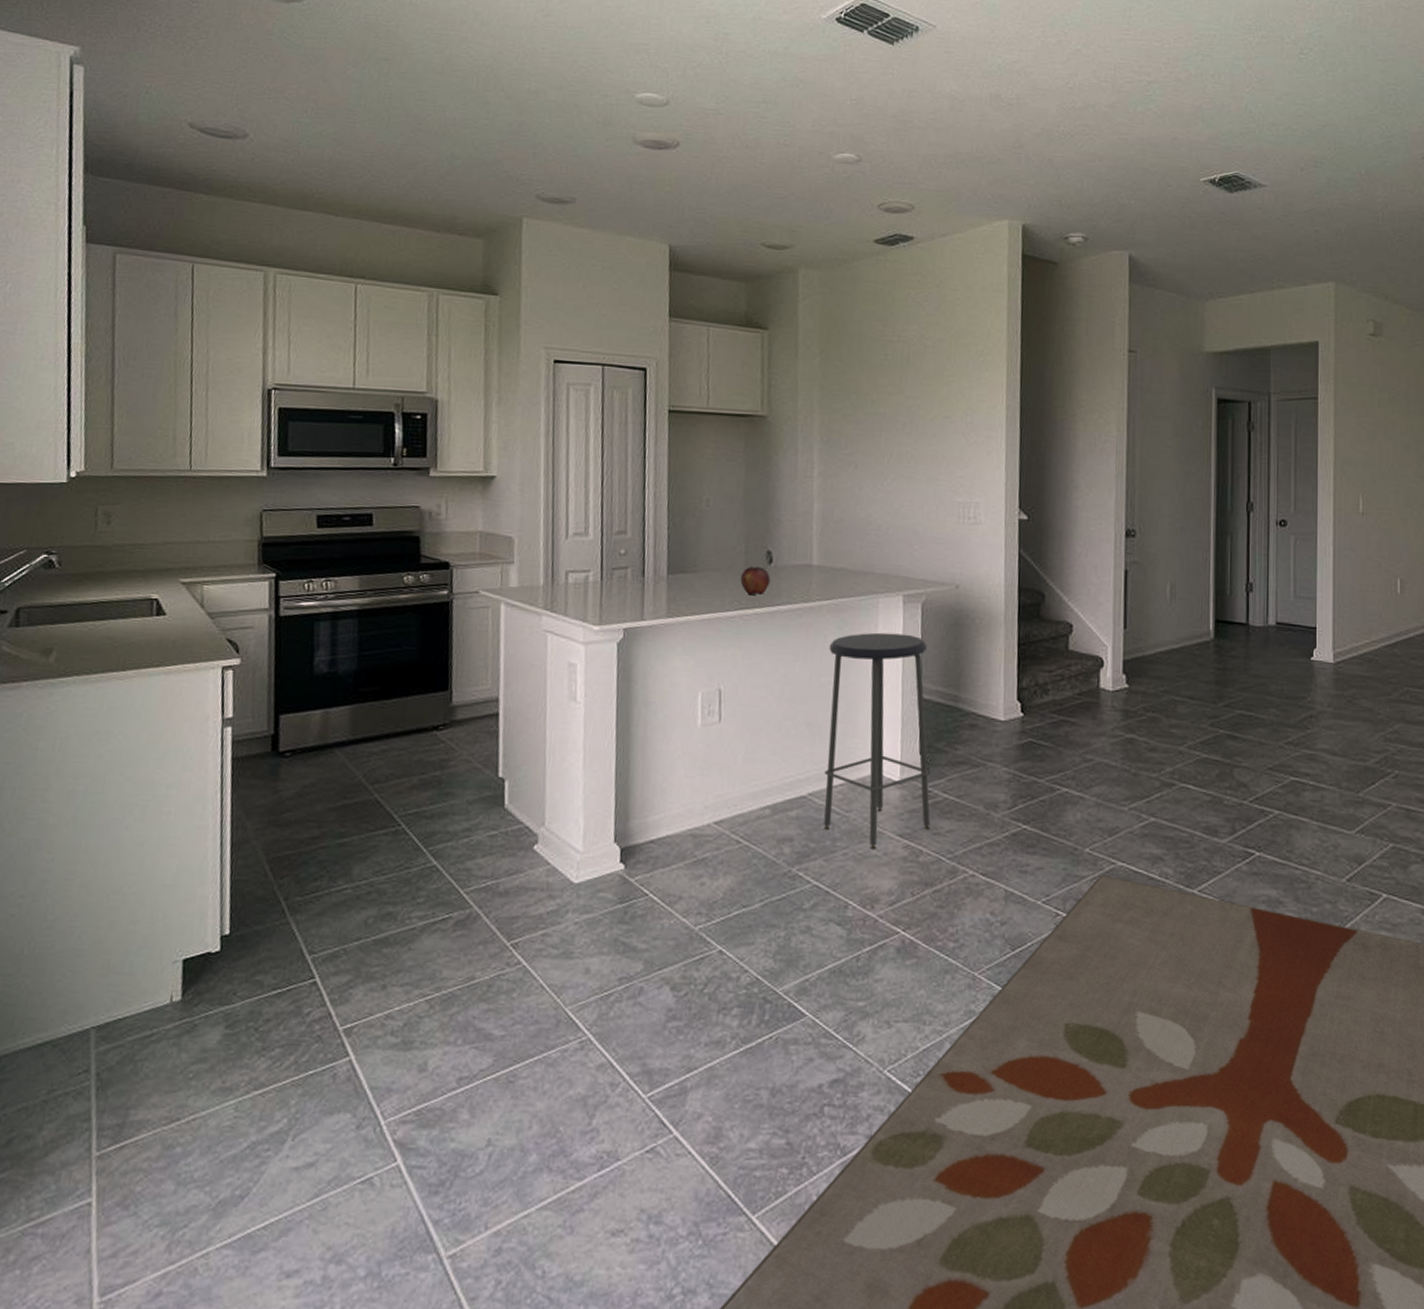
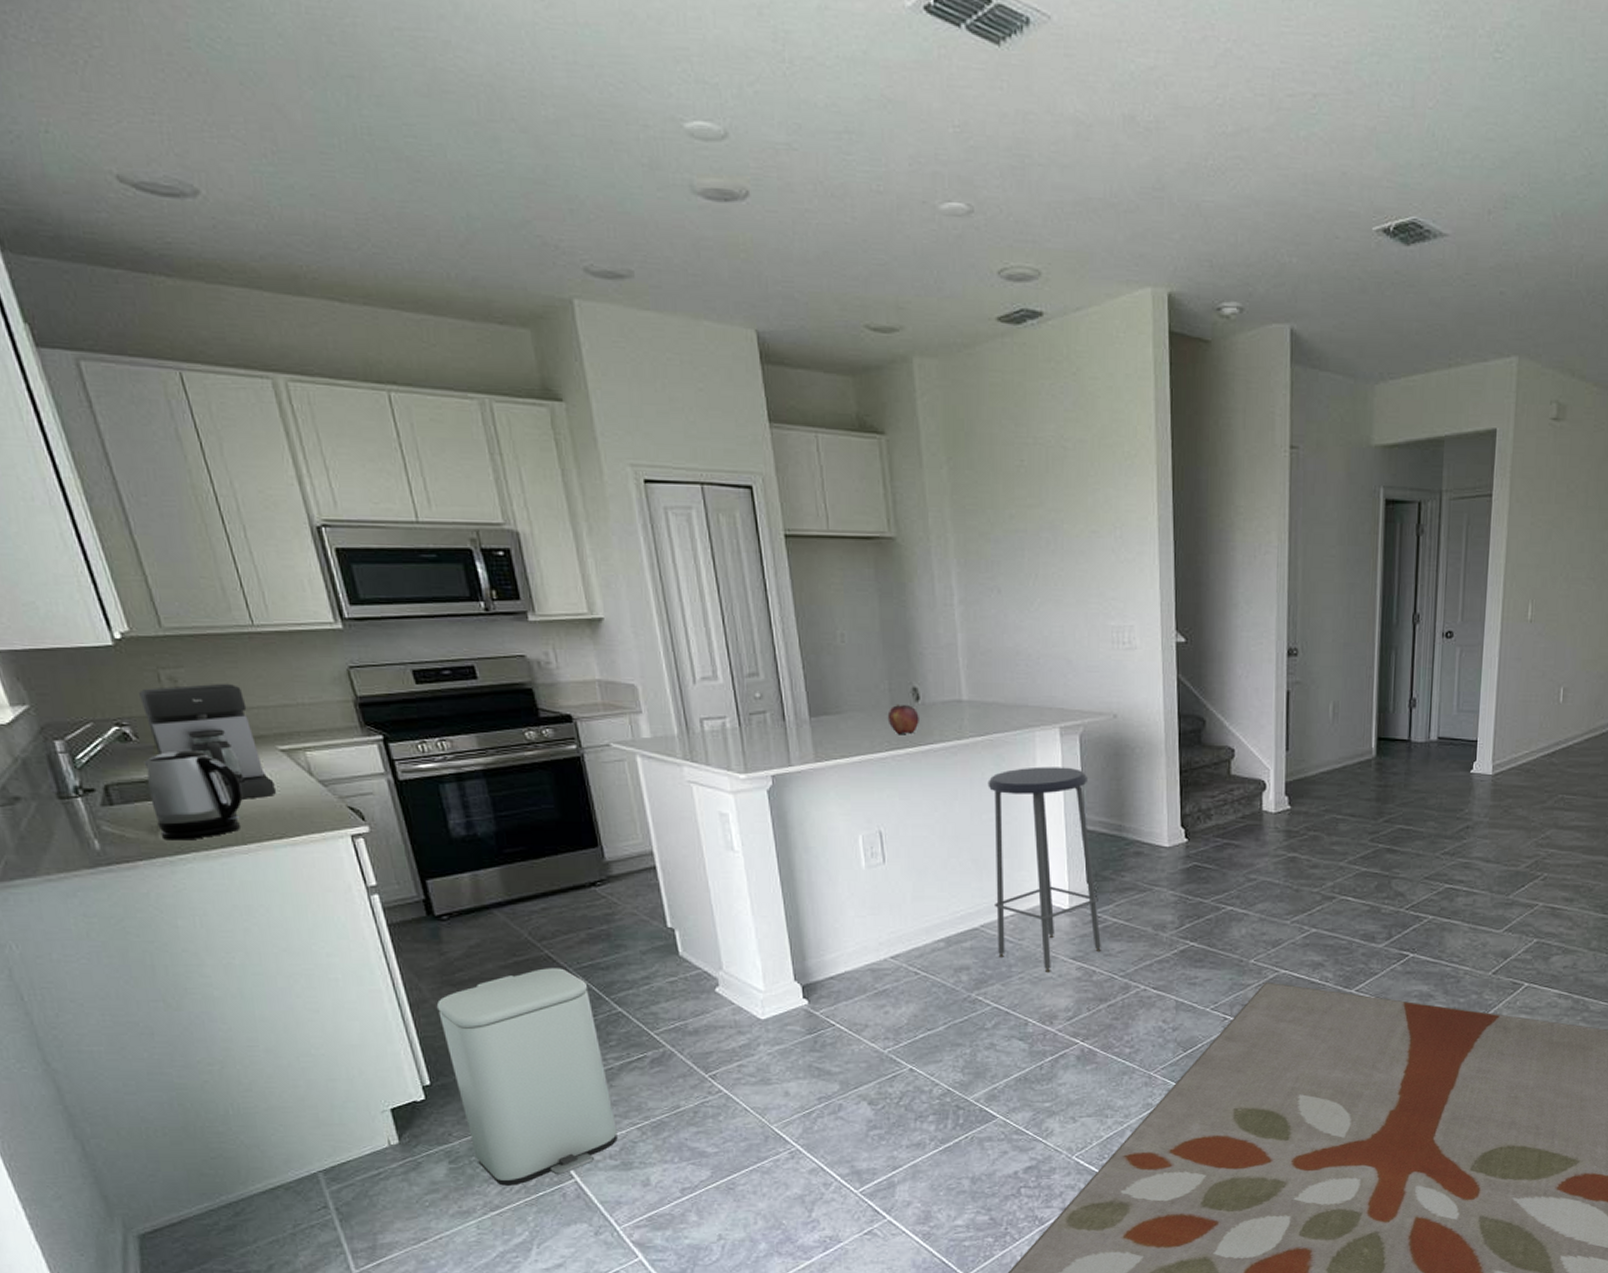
kettle: none [51,578,138,664] -> present [144,750,243,841]
coffee maker: none [73,519,168,628] -> present [139,683,277,801]
pedal bin: none [254,813,408,1060] -> present [436,968,618,1186]

